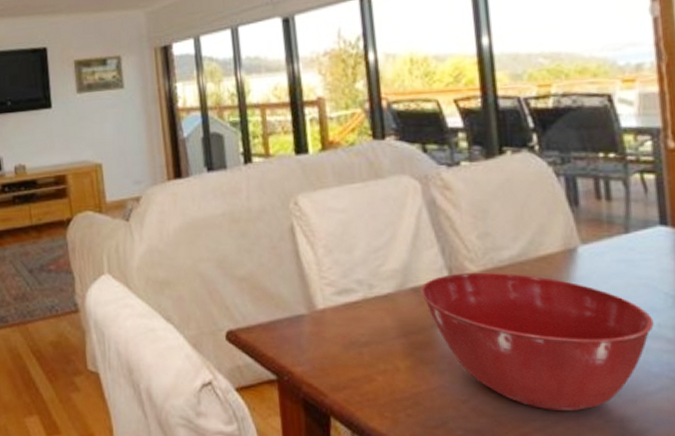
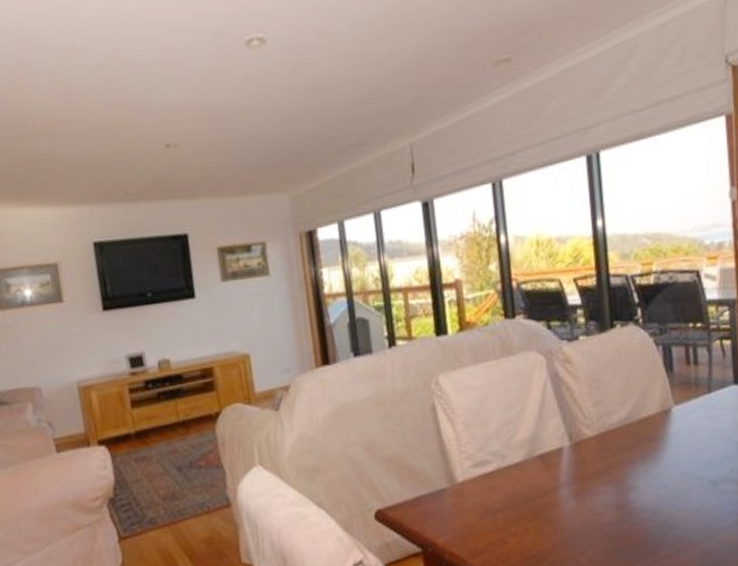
mixing bowl: present [420,272,654,412] -> none [545,435,728,553]

